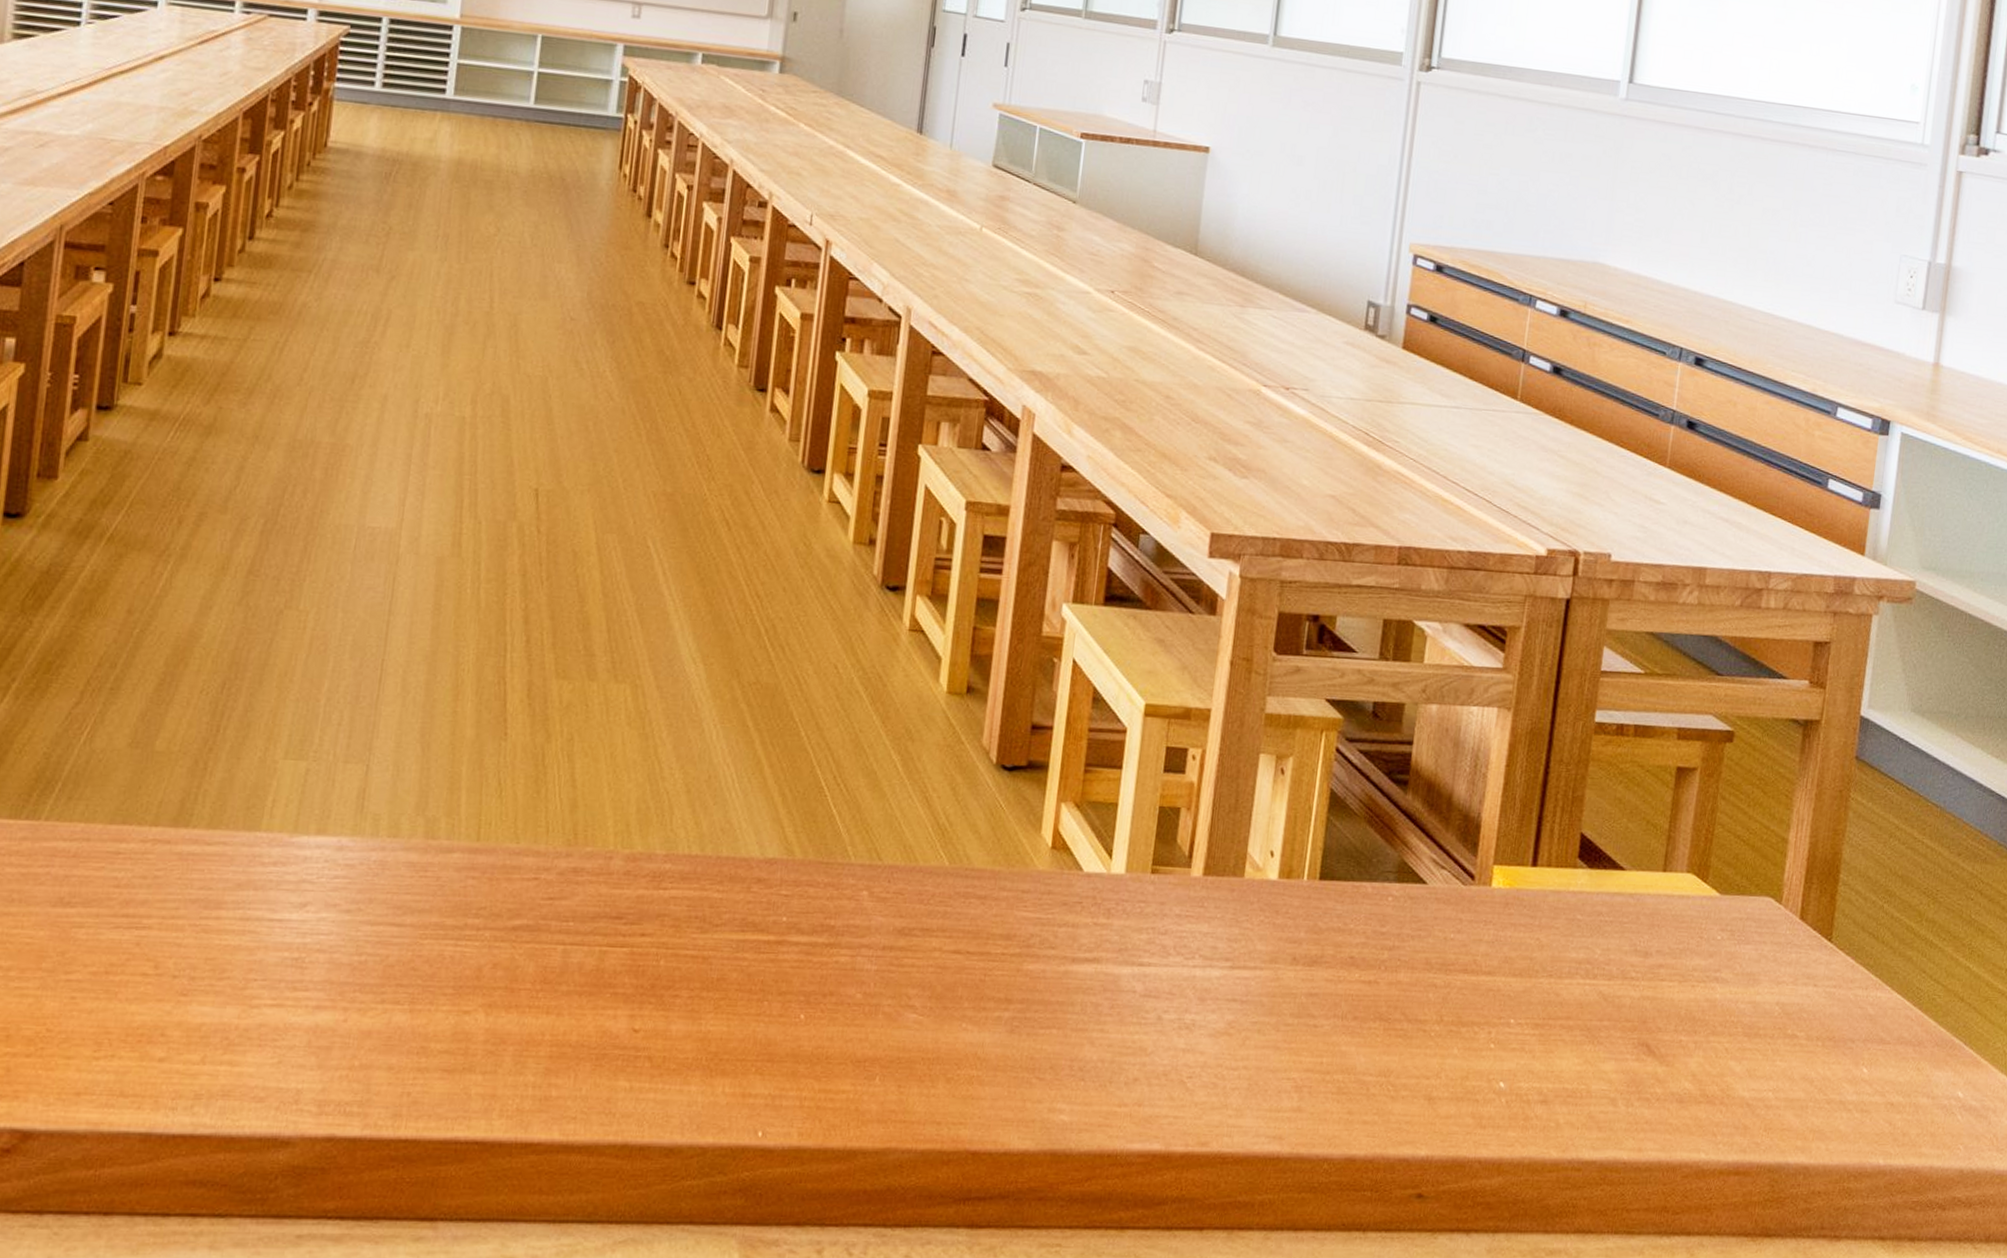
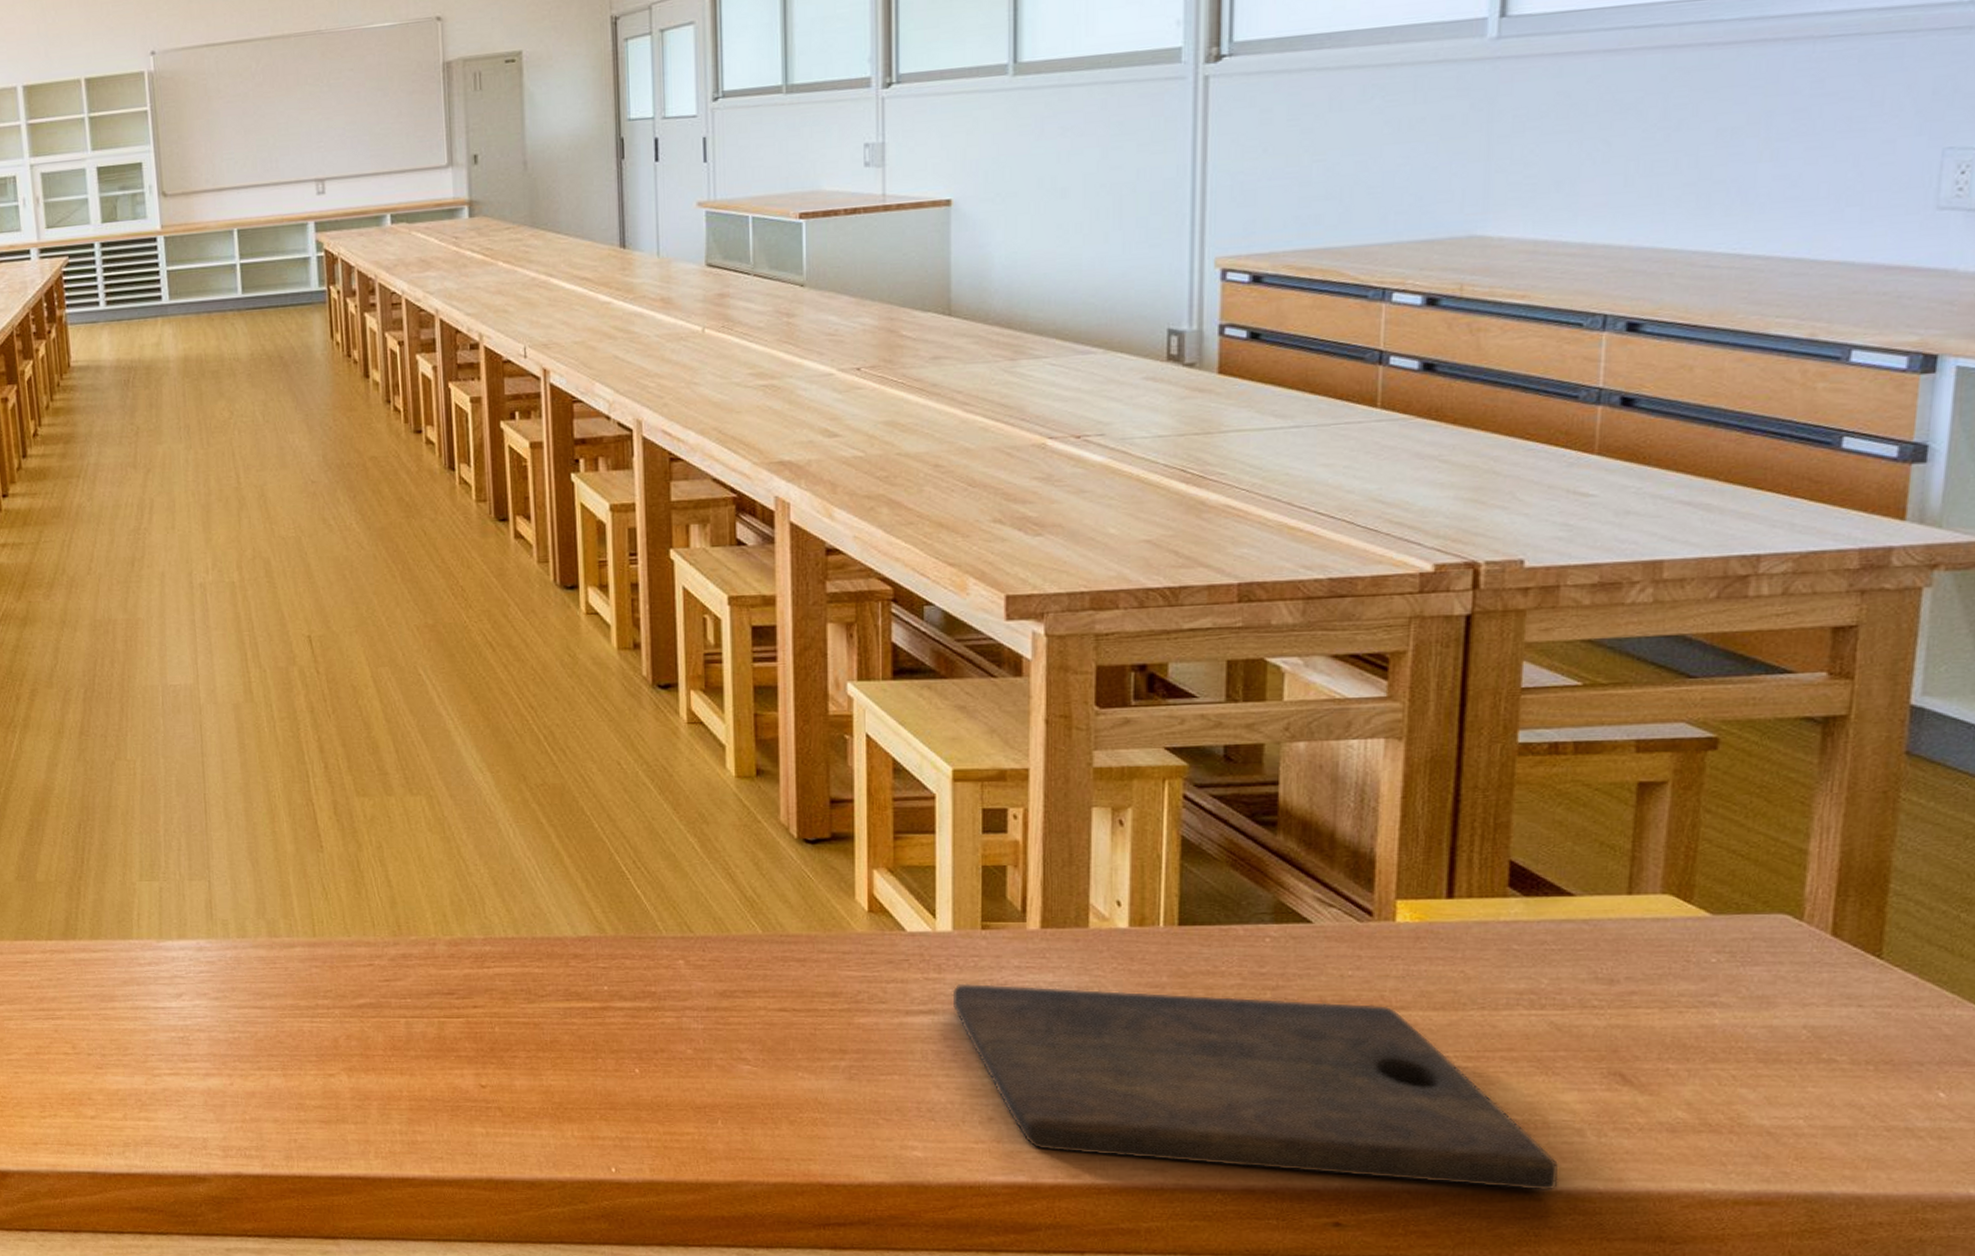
cutting board: none [1116,930,1596,1160] -> present [952,983,1559,1190]

